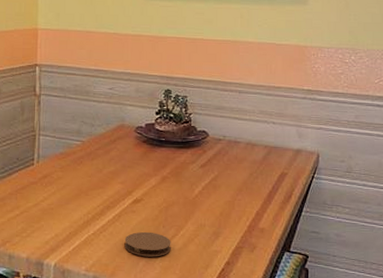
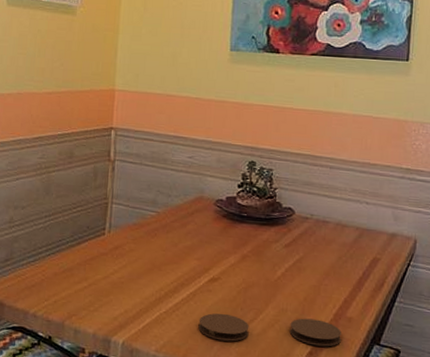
coaster: none [208,231,255,257] -> present [289,318,341,347]

